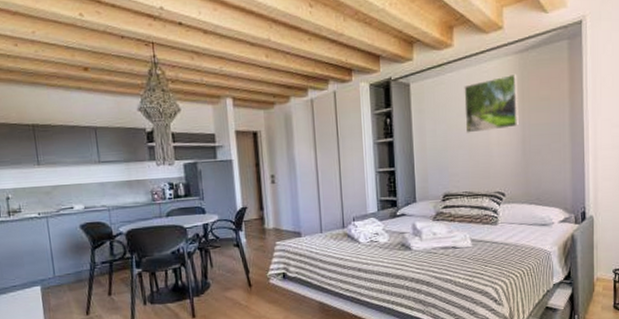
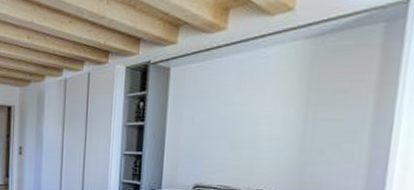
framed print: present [464,73,519,133] -> none [229,61,306,124]

